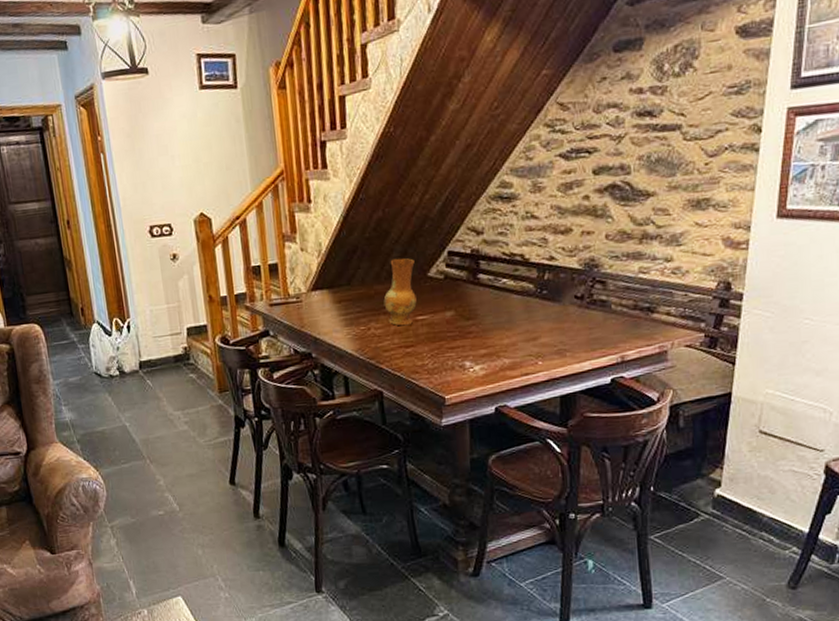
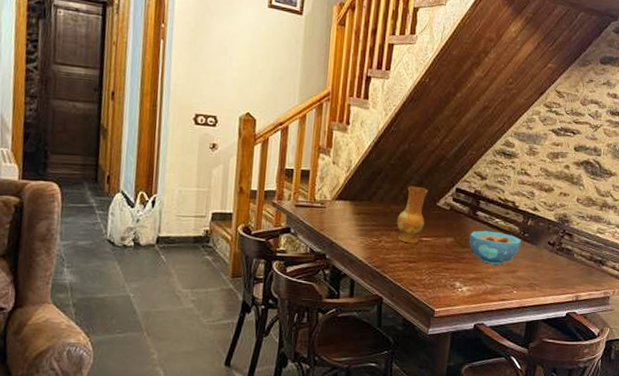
bowl: none [473,294,540,335] -> present [469,230,522,265]

